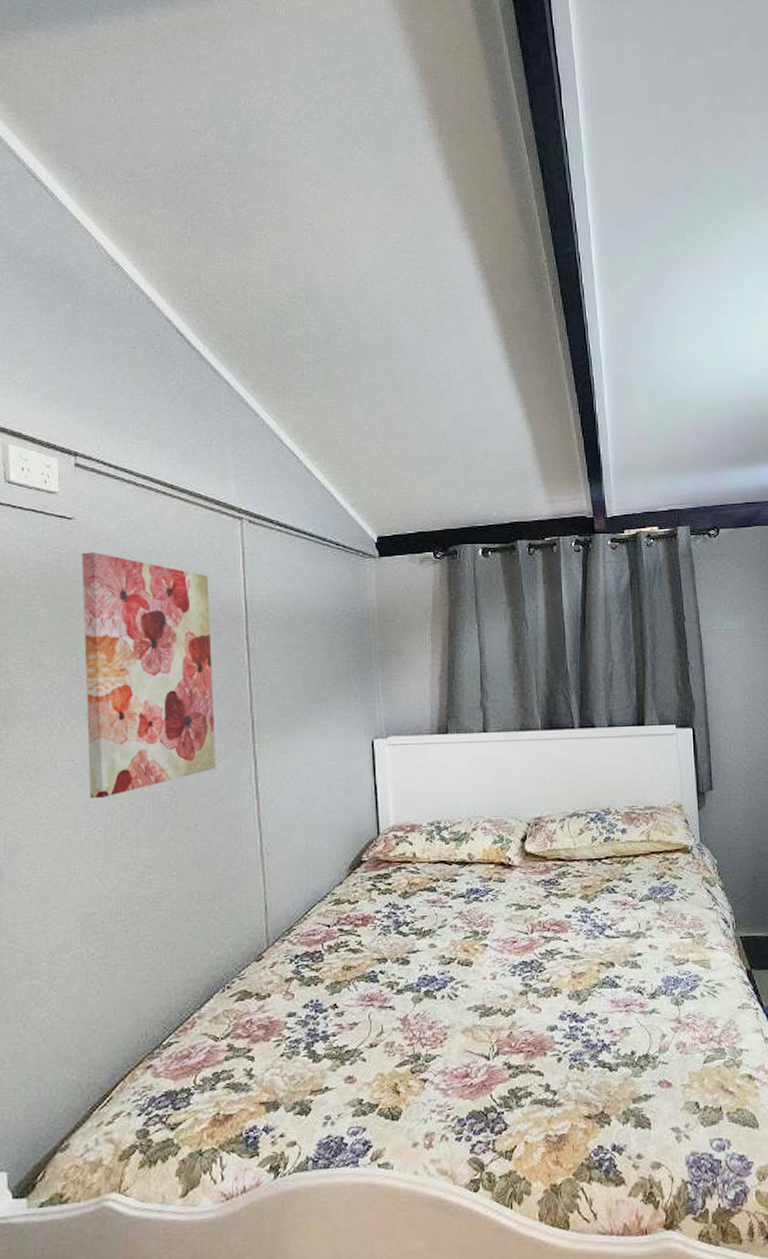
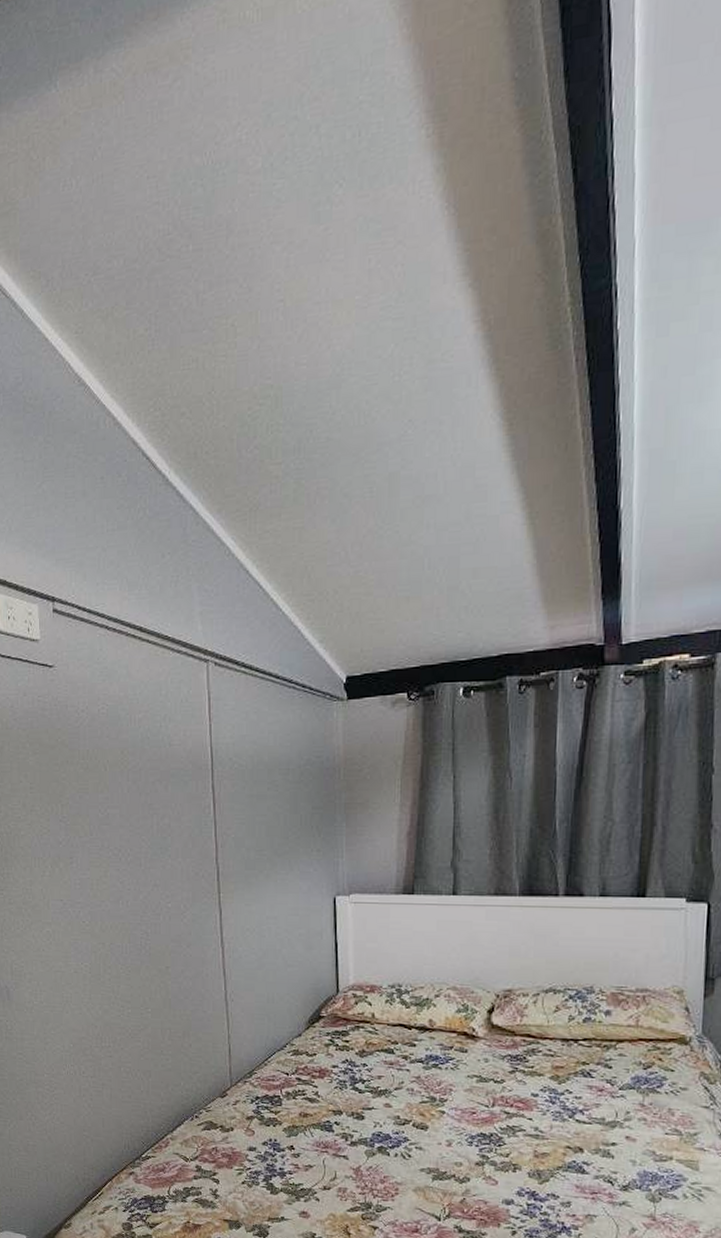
wall art: present [82,552,217,799] -> none [63,700,185,937]

